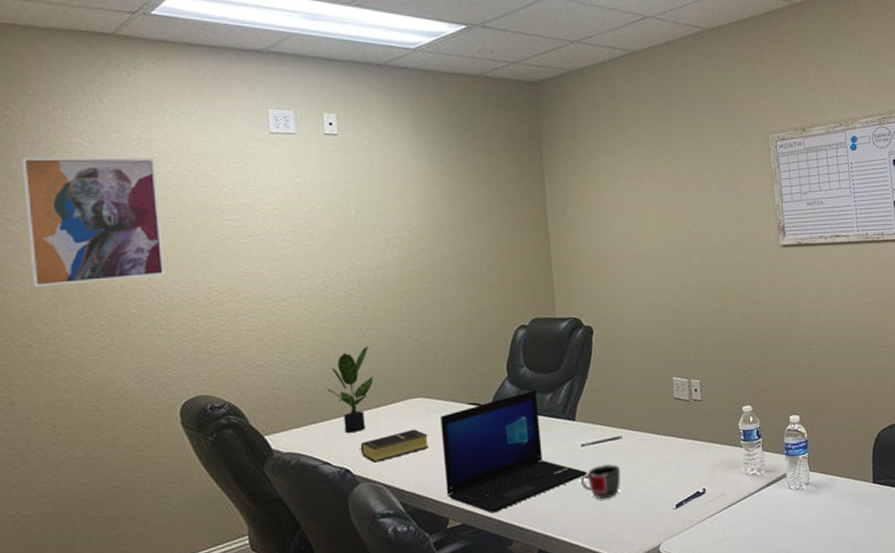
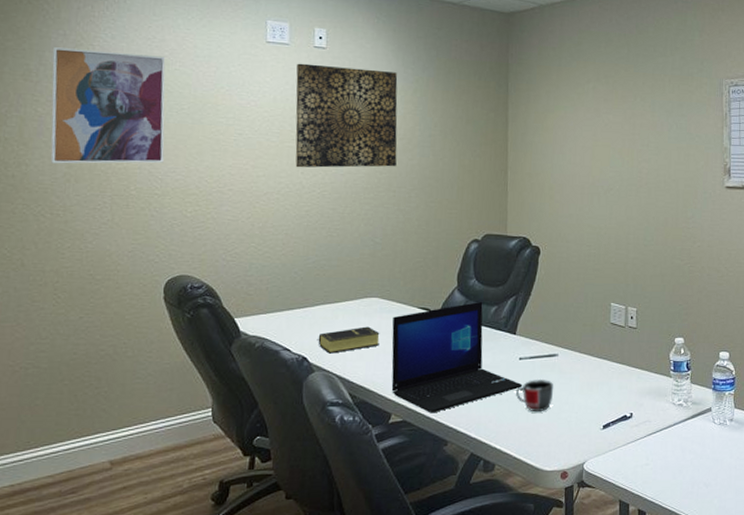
wall art: none [307,153,428,267] -> present [295,63,398,168]
potted plant: present [326,346,374,433] -> none [293,245,336,323]

